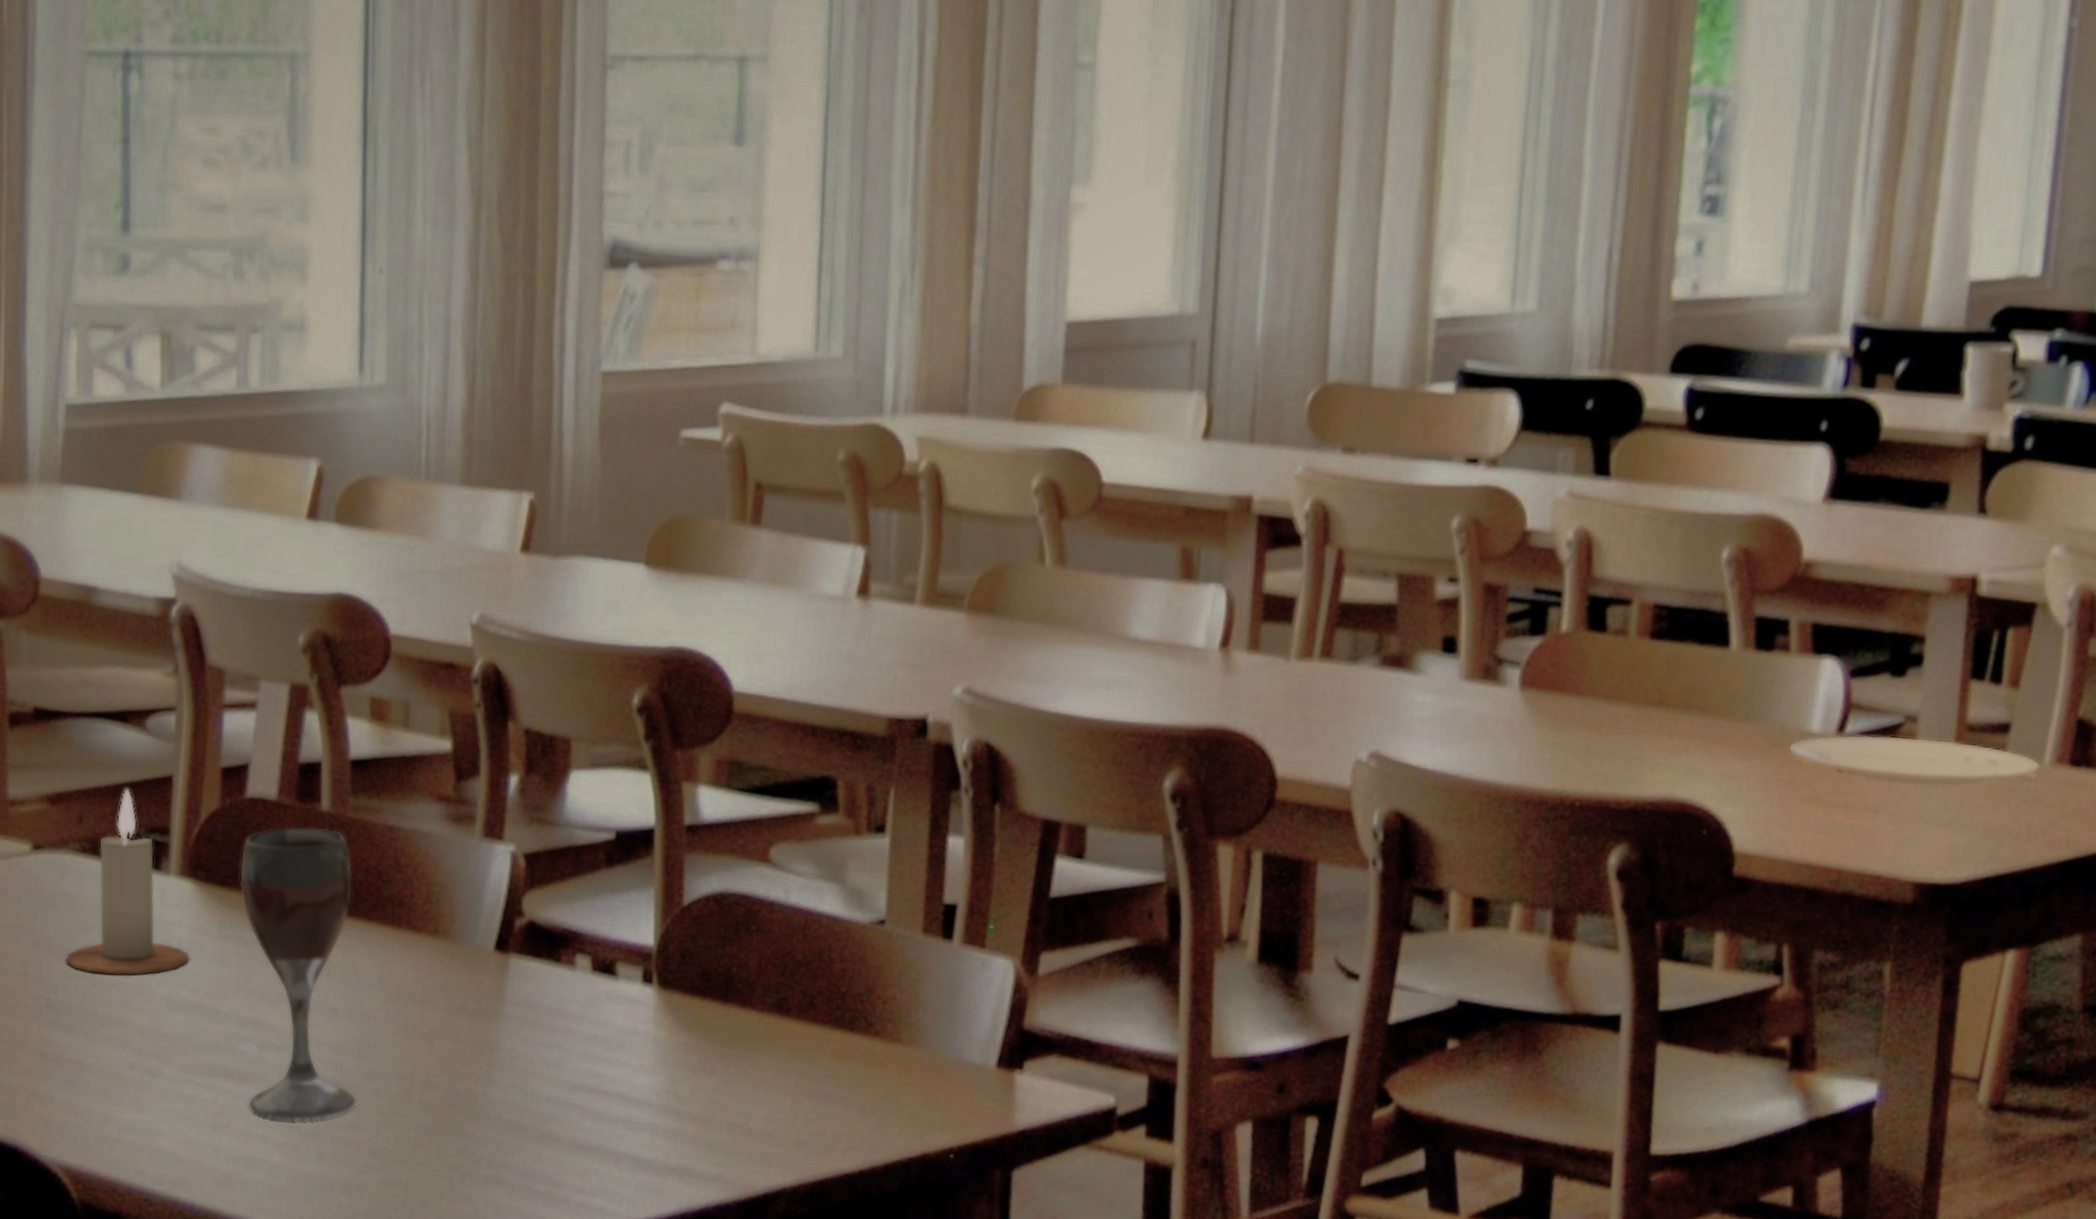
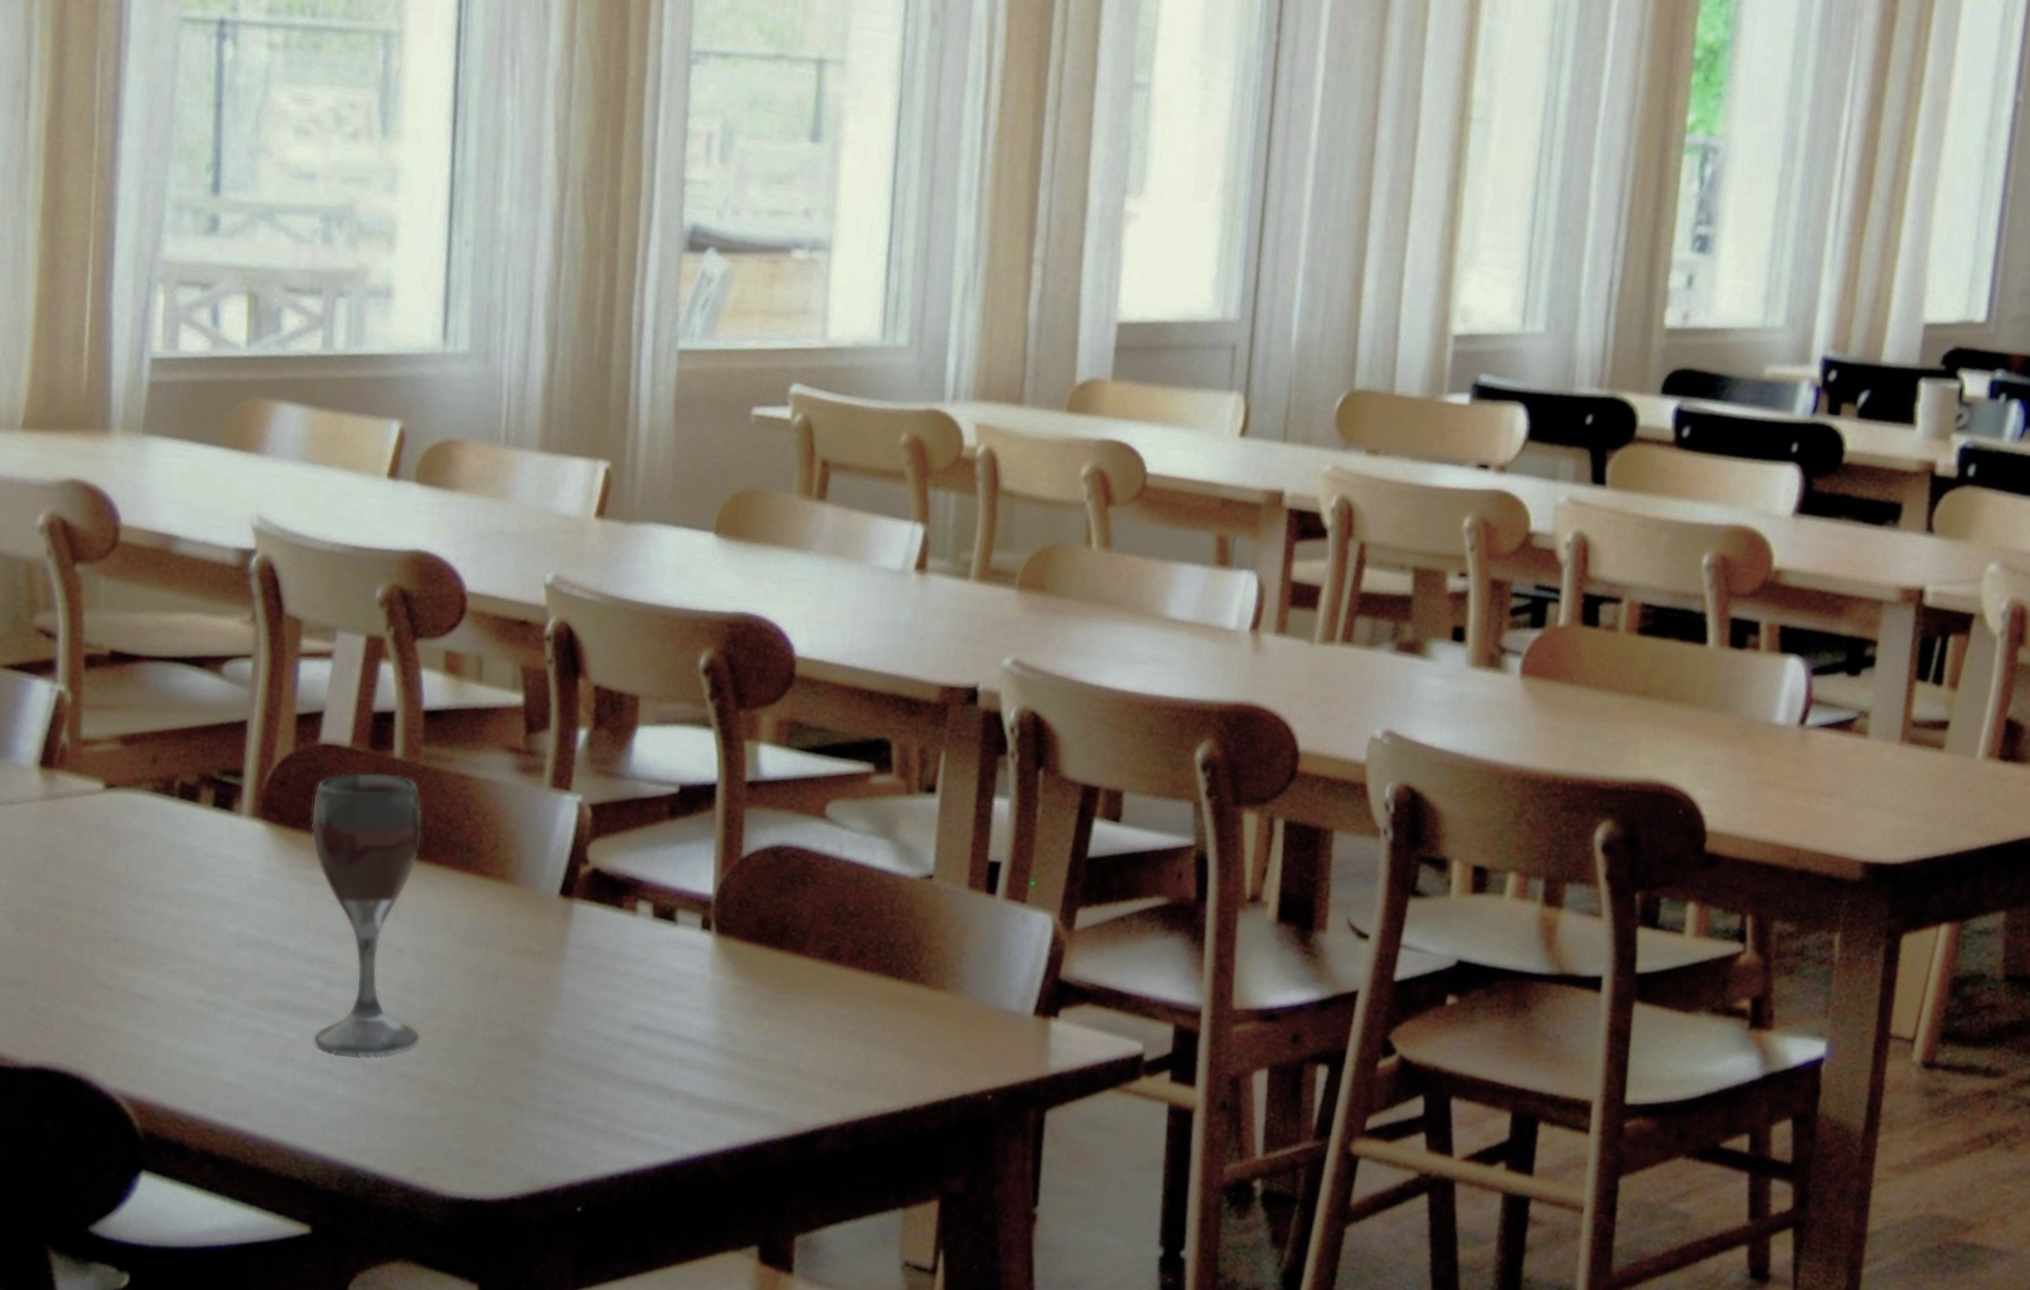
candle: present [65,788,189,976] -> none [134,731,258,913]
plate: present [1789,735,2041,787] -> none [1756,727,1974,777]

